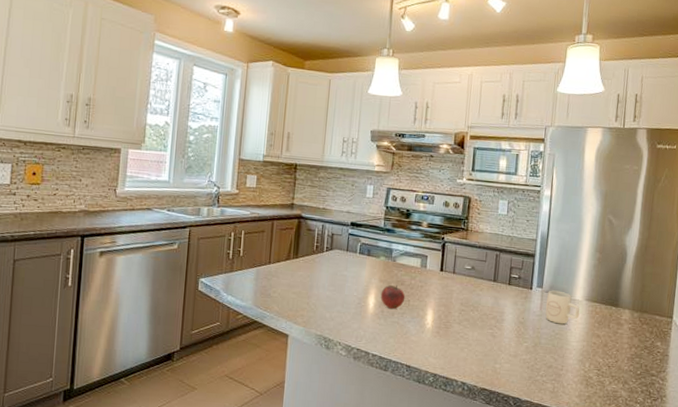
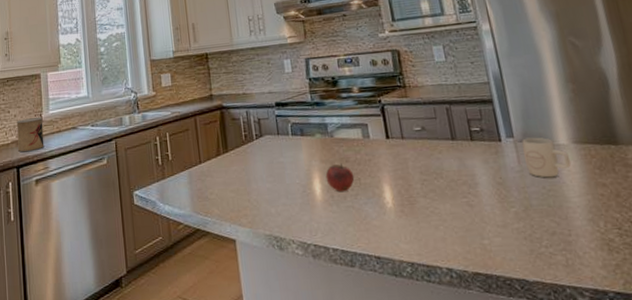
tin can: none [86,190,117,224] -> present [17,117,44,153]

